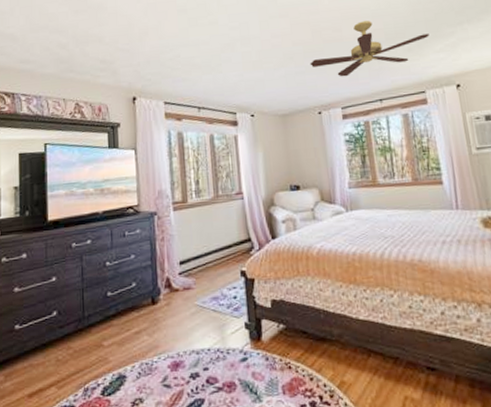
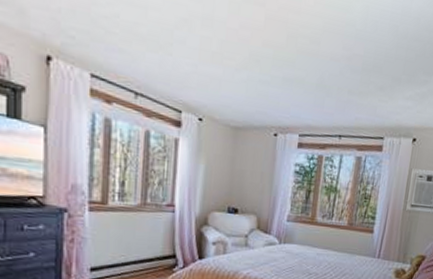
ceiling fan: present [310,20,429,77] -> none [277,39,405,101]

